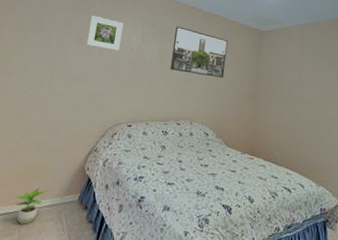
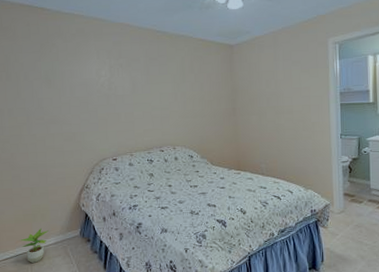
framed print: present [86,15,124,51] -> none [54,54,91,88]
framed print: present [170,26,228,78] -> none [143,53,200,100]

